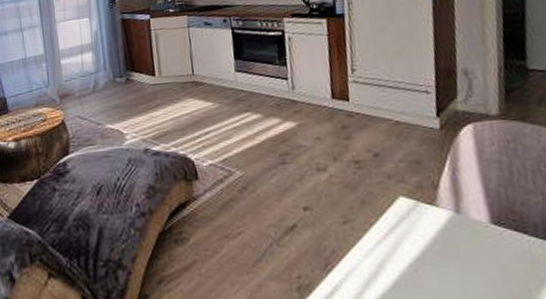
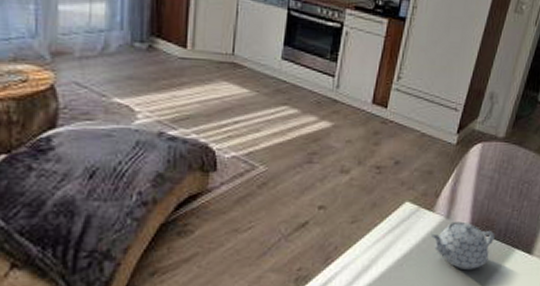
teapot: none [443,216,532,277] -> present [432,221,495,271]

